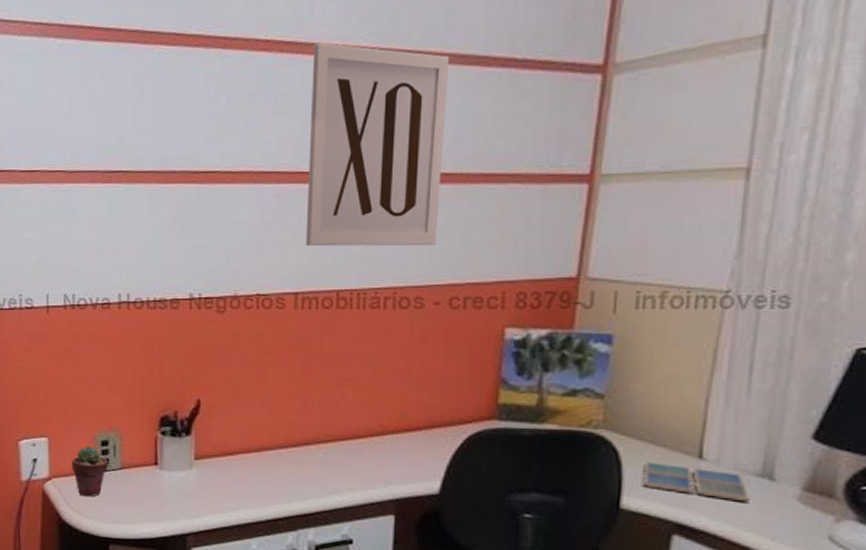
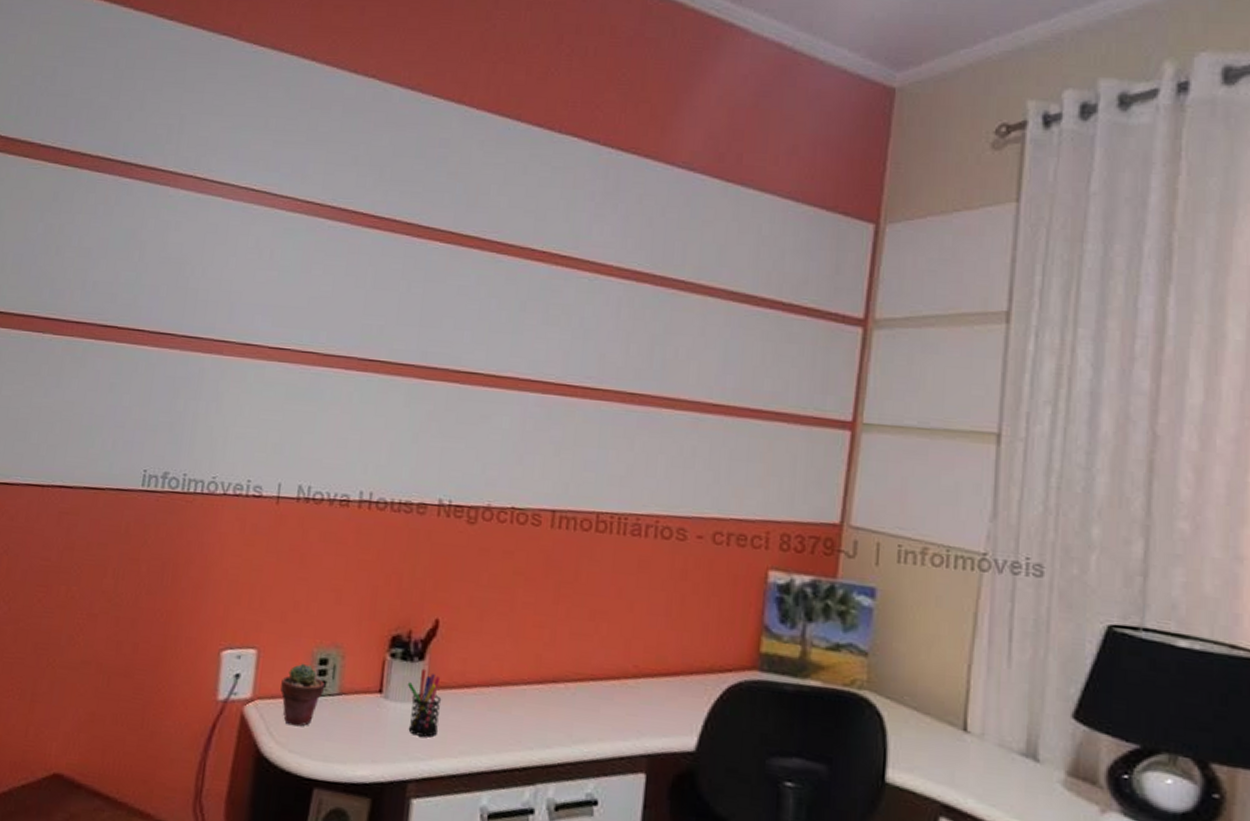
pen holder: none [178,442,209,498] -> present [407,668,442,737]
wall art: present [305,42,450,247] -> none [567,260,721,476]
drink coaster: present [644,462,751,502] -> none [909,731,1016,785]

